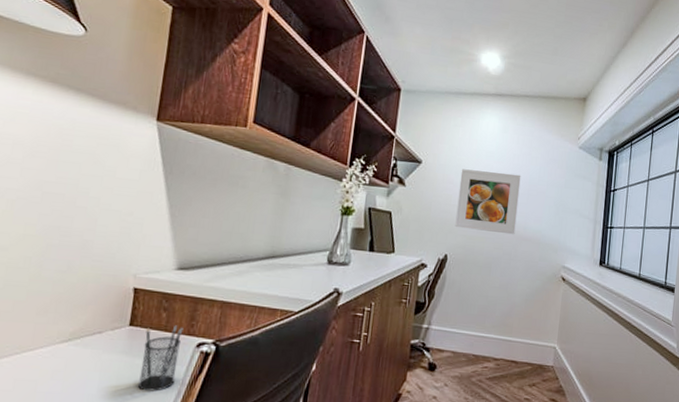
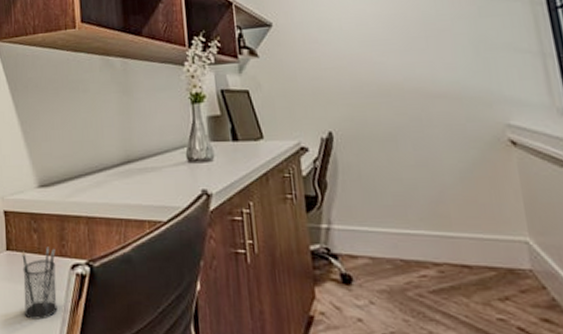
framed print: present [455,169,521,235] -> none [324,13,420,96]

